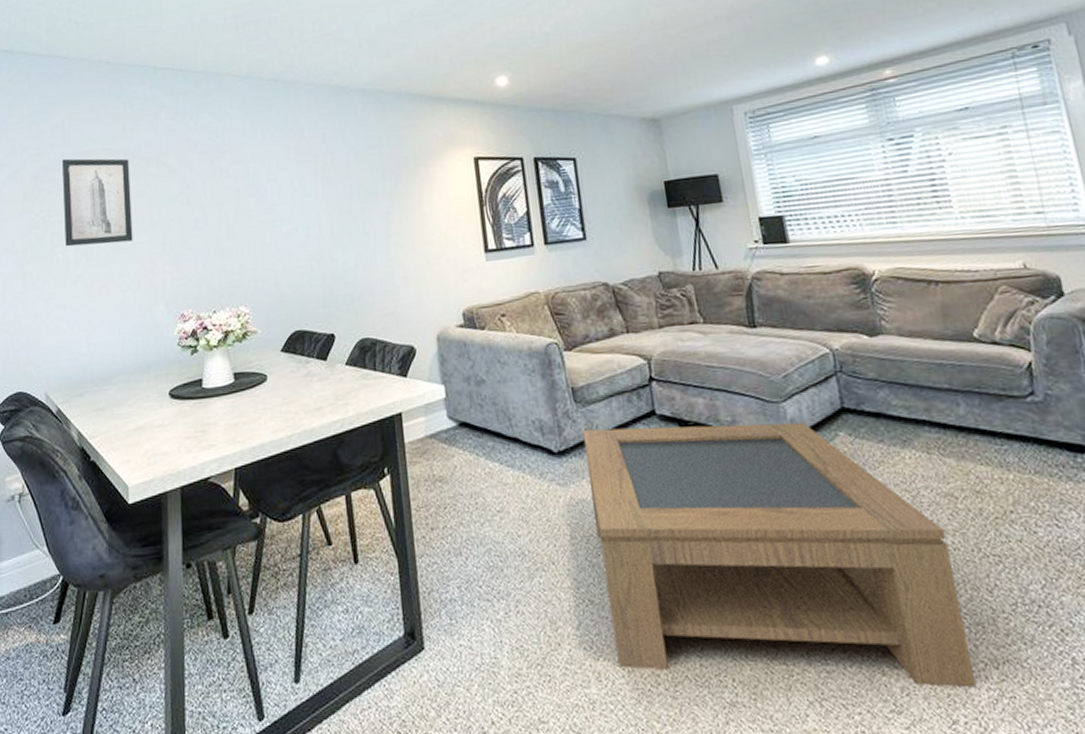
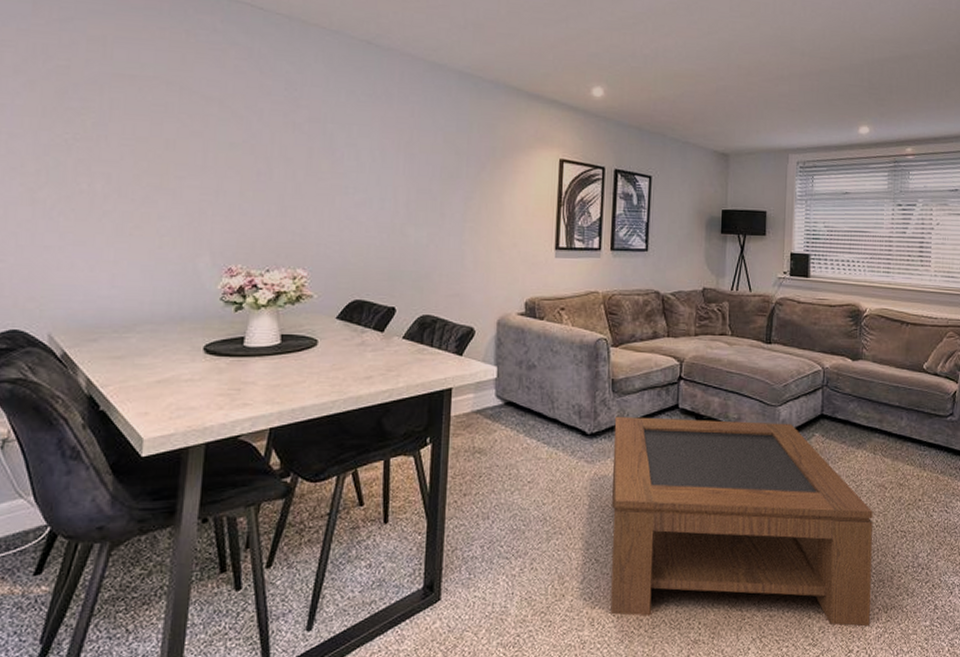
wall art: present [62,158,133,247] -> none [93,78,186,184]

